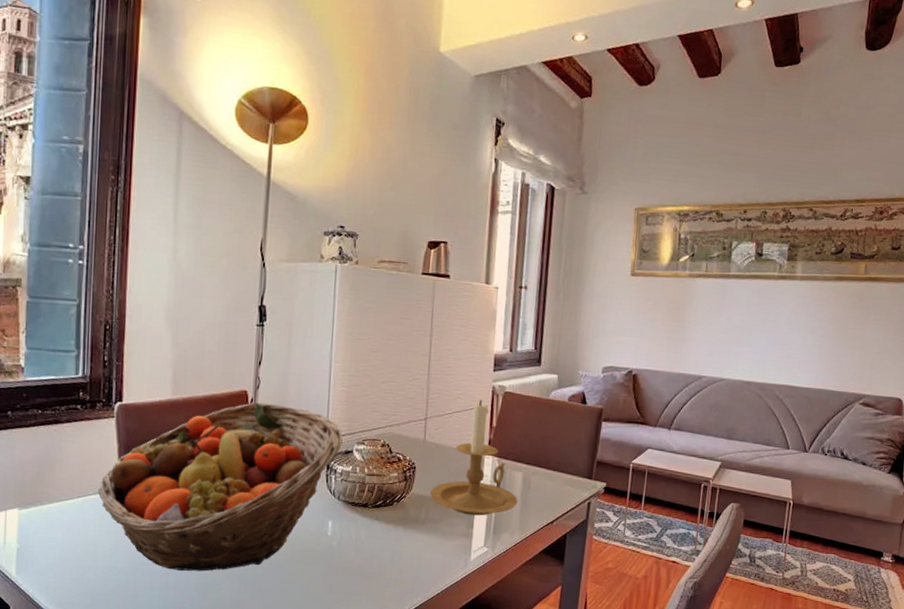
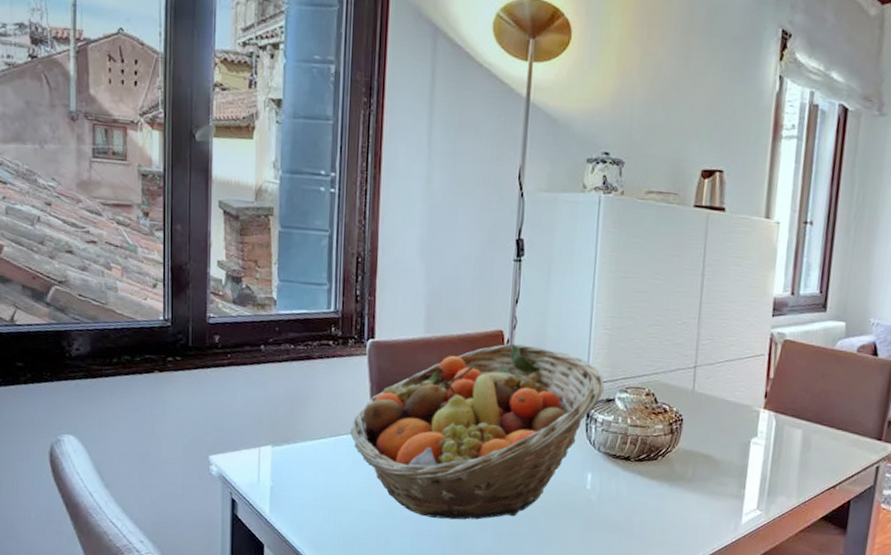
candle holder: present [430,399,518,516] -> none [698,347,796,476]

